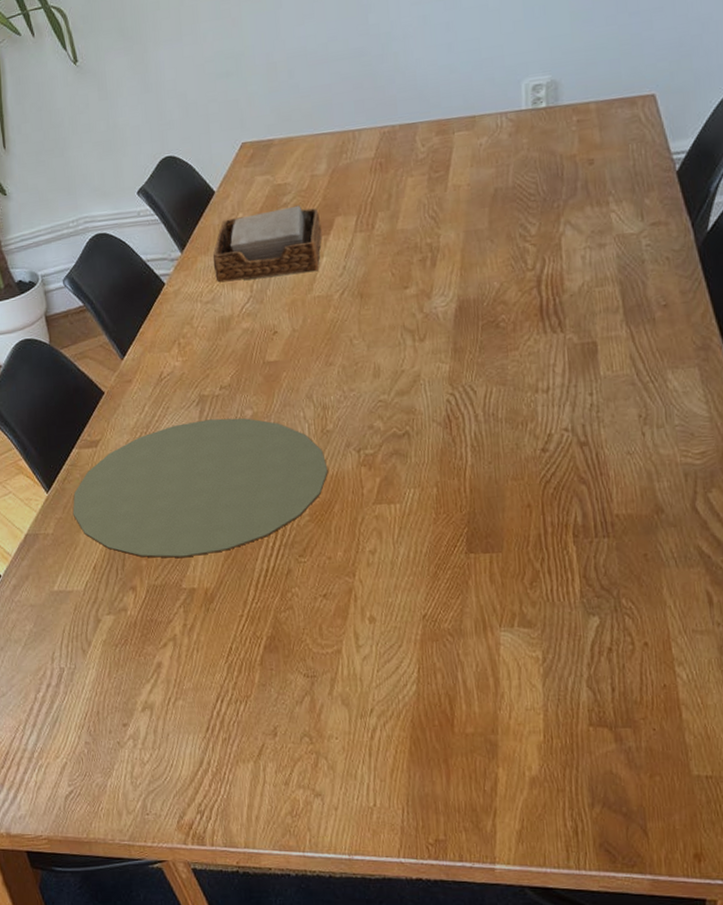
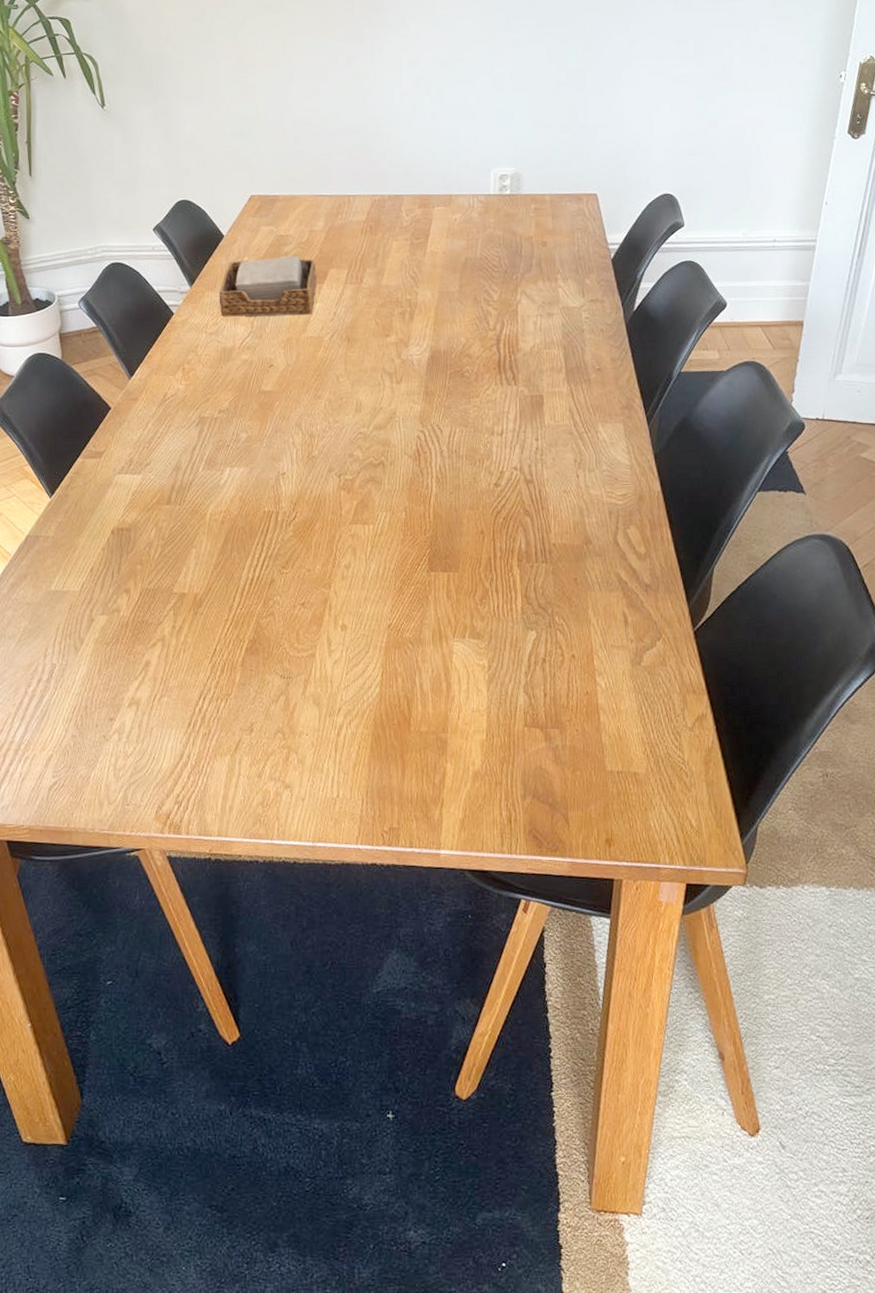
placemat: present [72,418,328,558] -> none [73,439,312,565]

